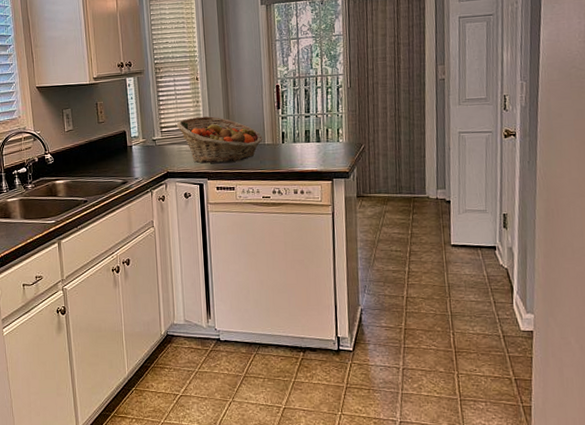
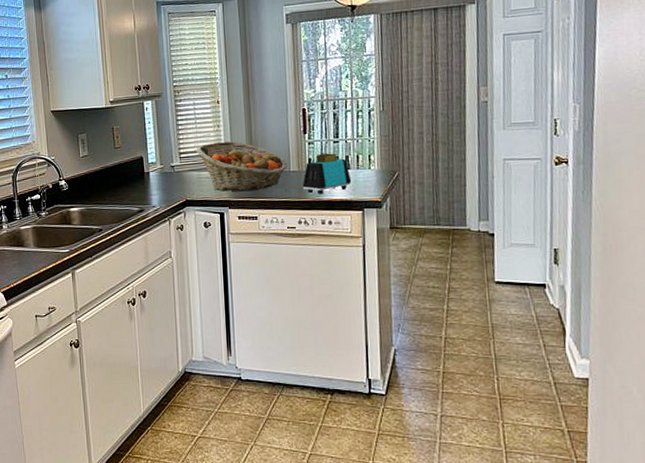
toaster: none [276,127,322,166] -> present [302,153,352,195]

